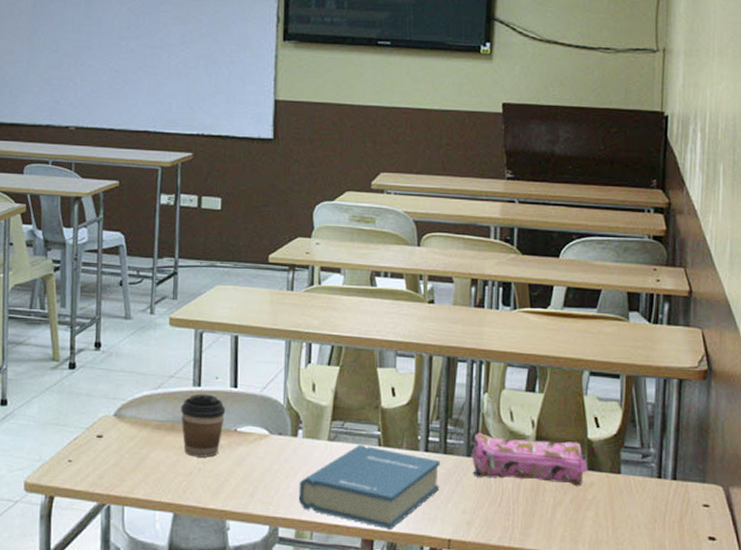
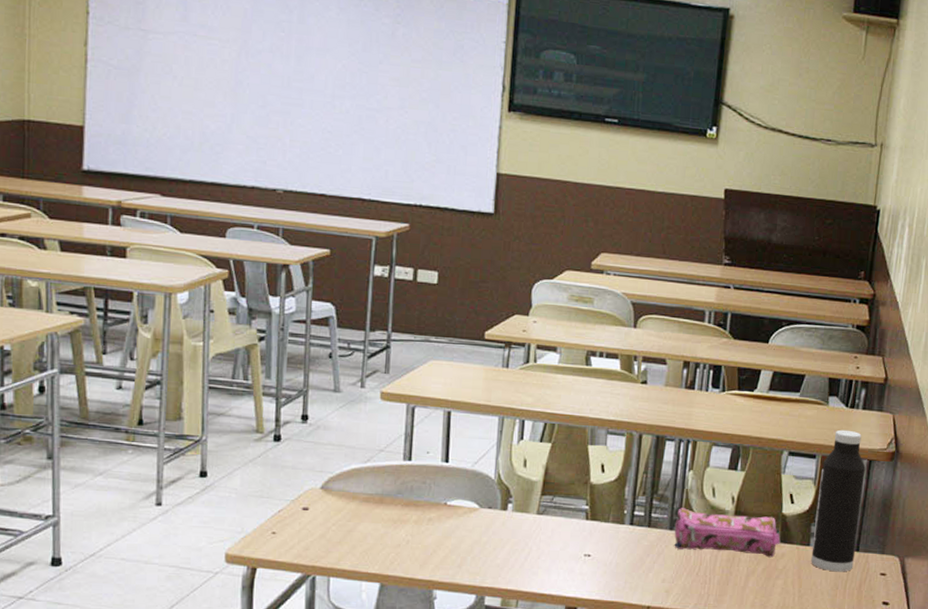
coffee cup: present [181,394,226,458] -> none [390,468,436,530]
hardback book: present [298,445,440,529] -> none [505,518,644,597]
water bottle: none [623,347,676,503] -> present [811,429,866,572]

